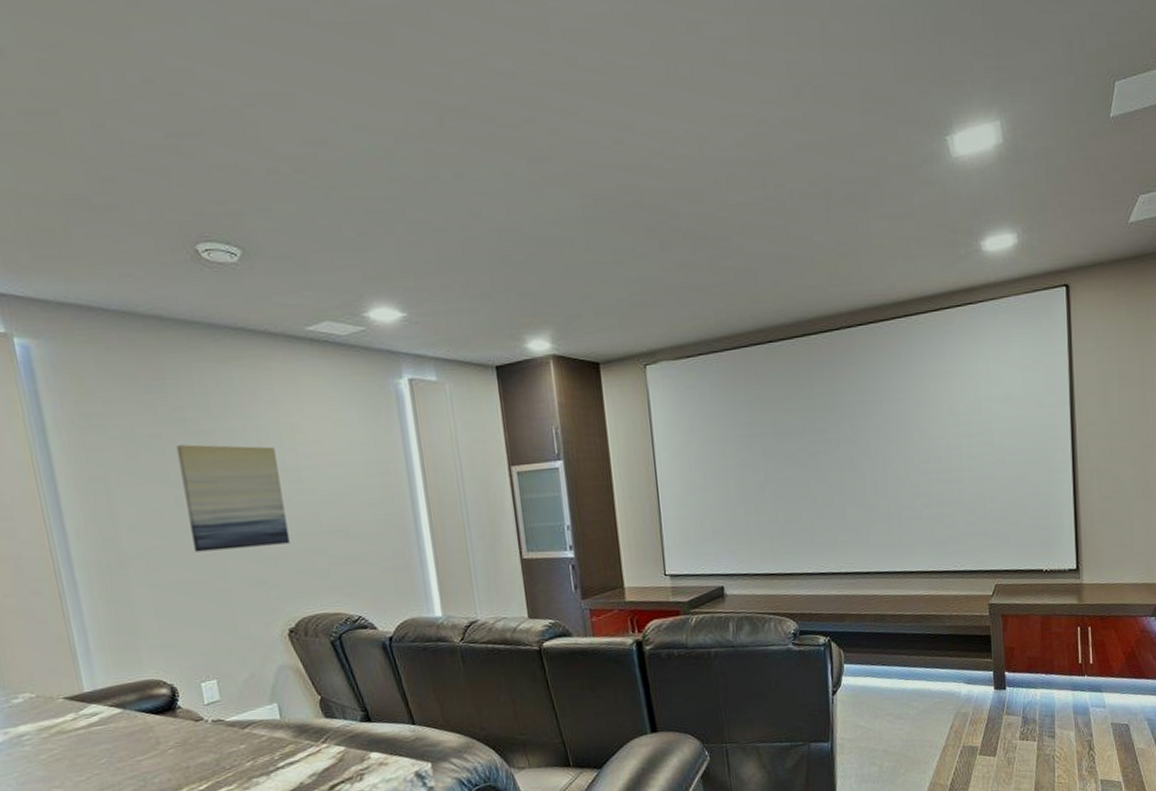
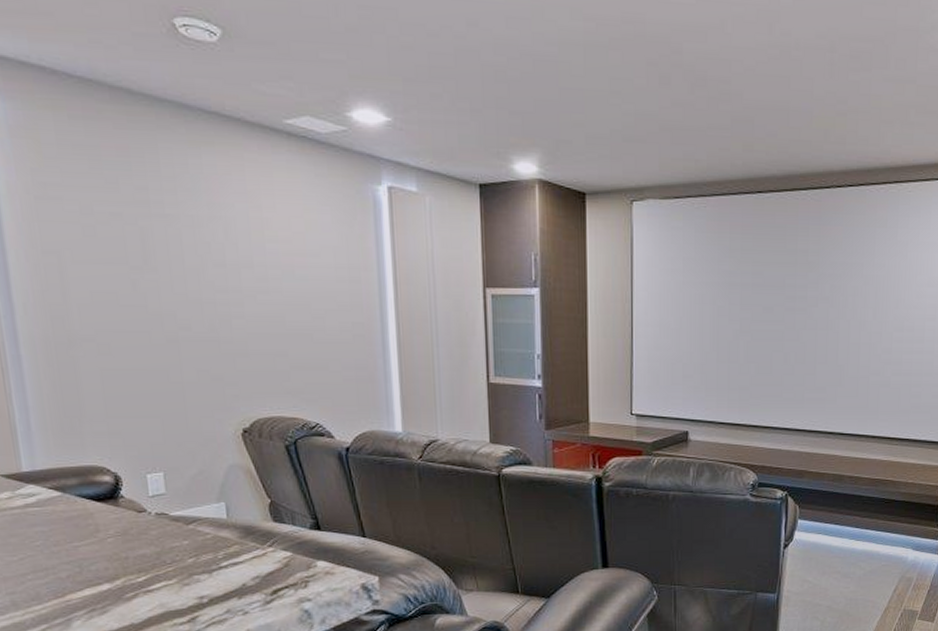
wall art: present [176,444,290,552] -> none [137,228,251,342]

